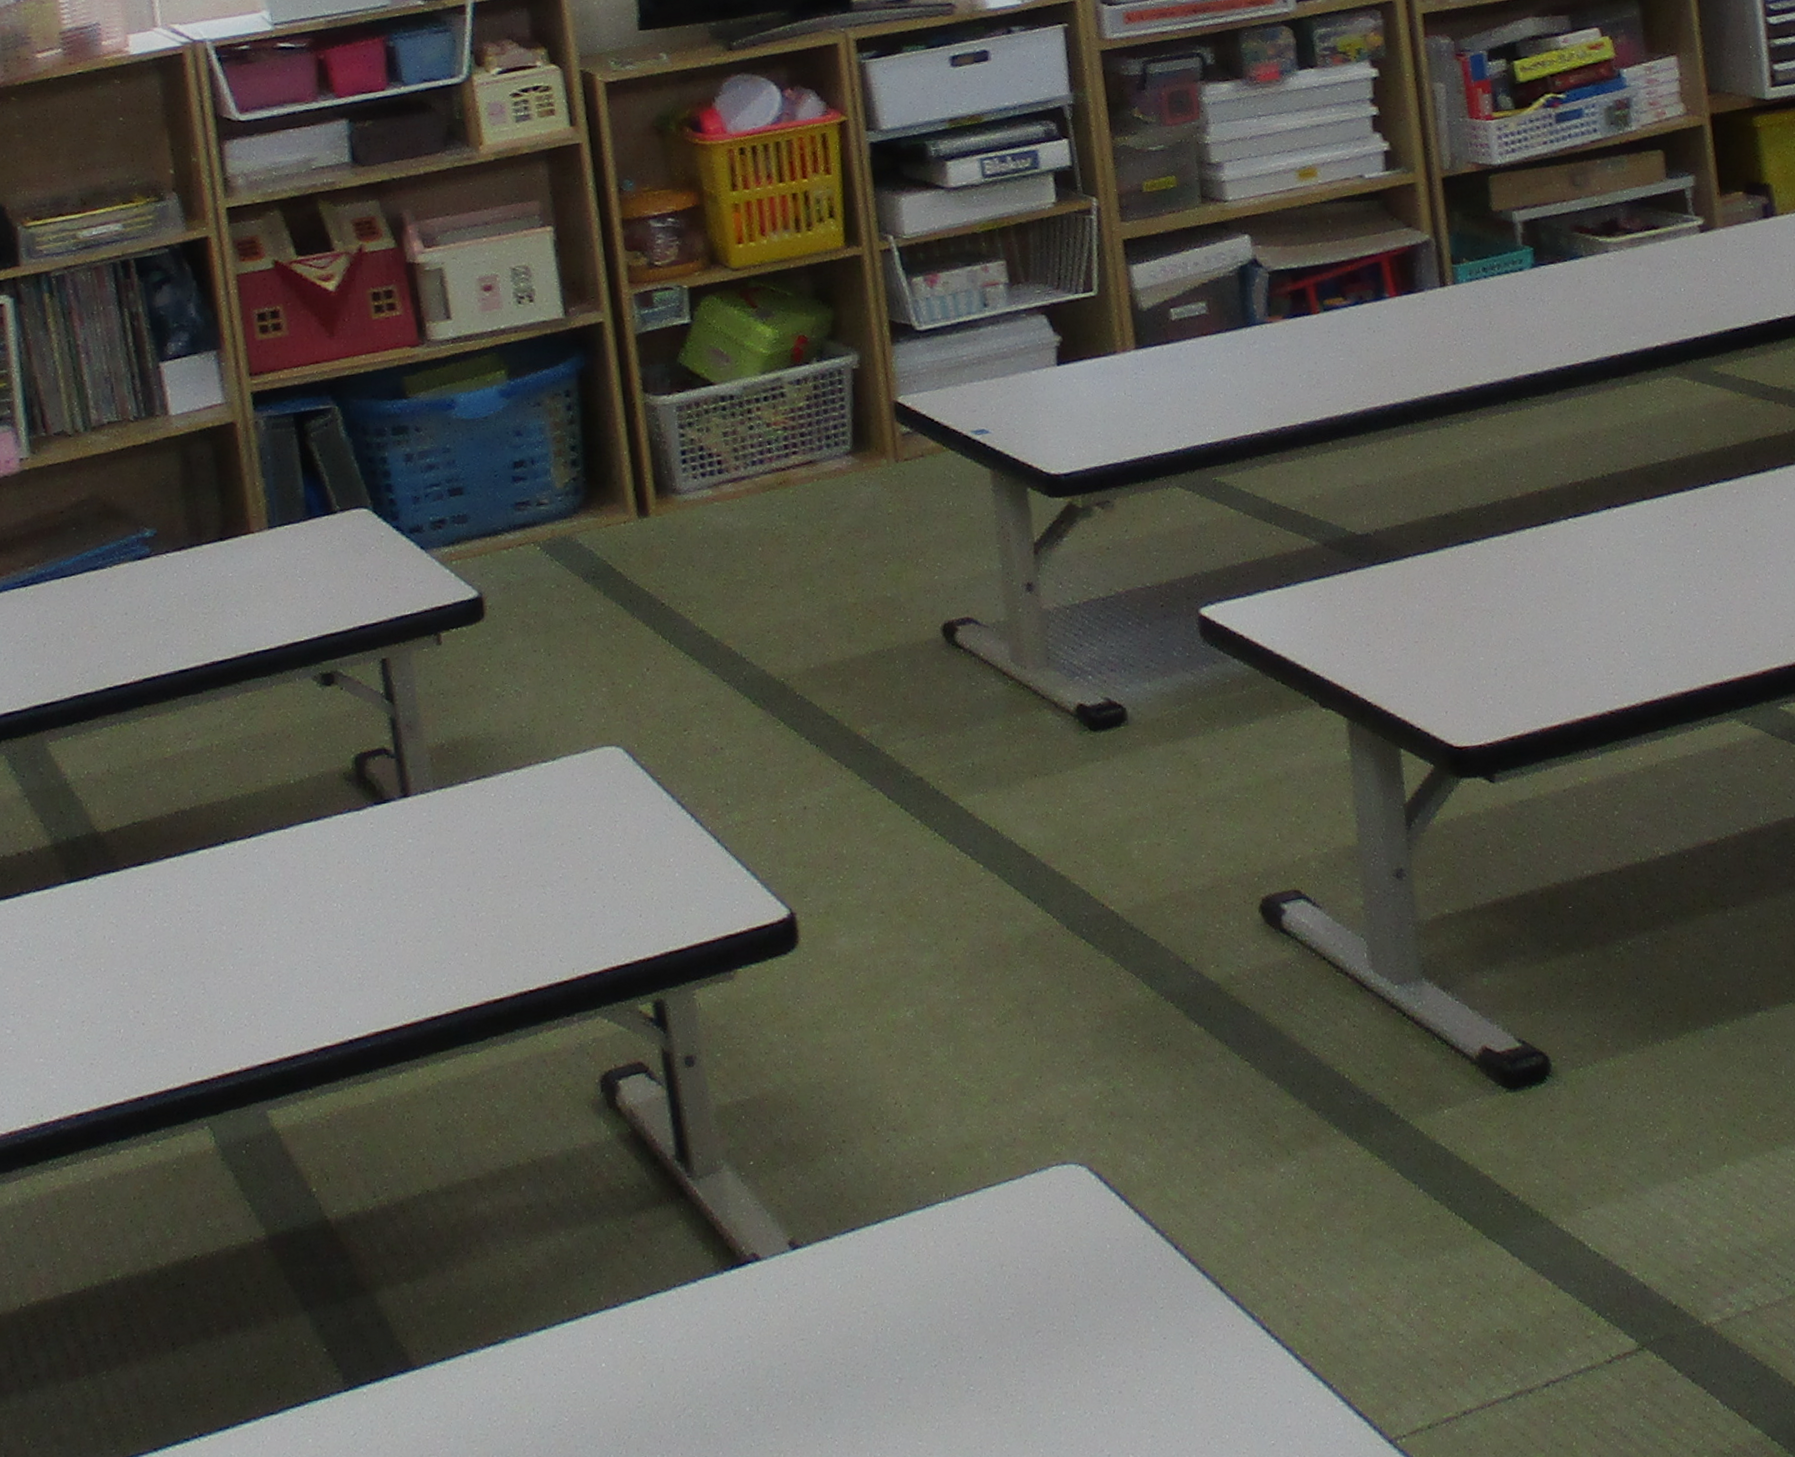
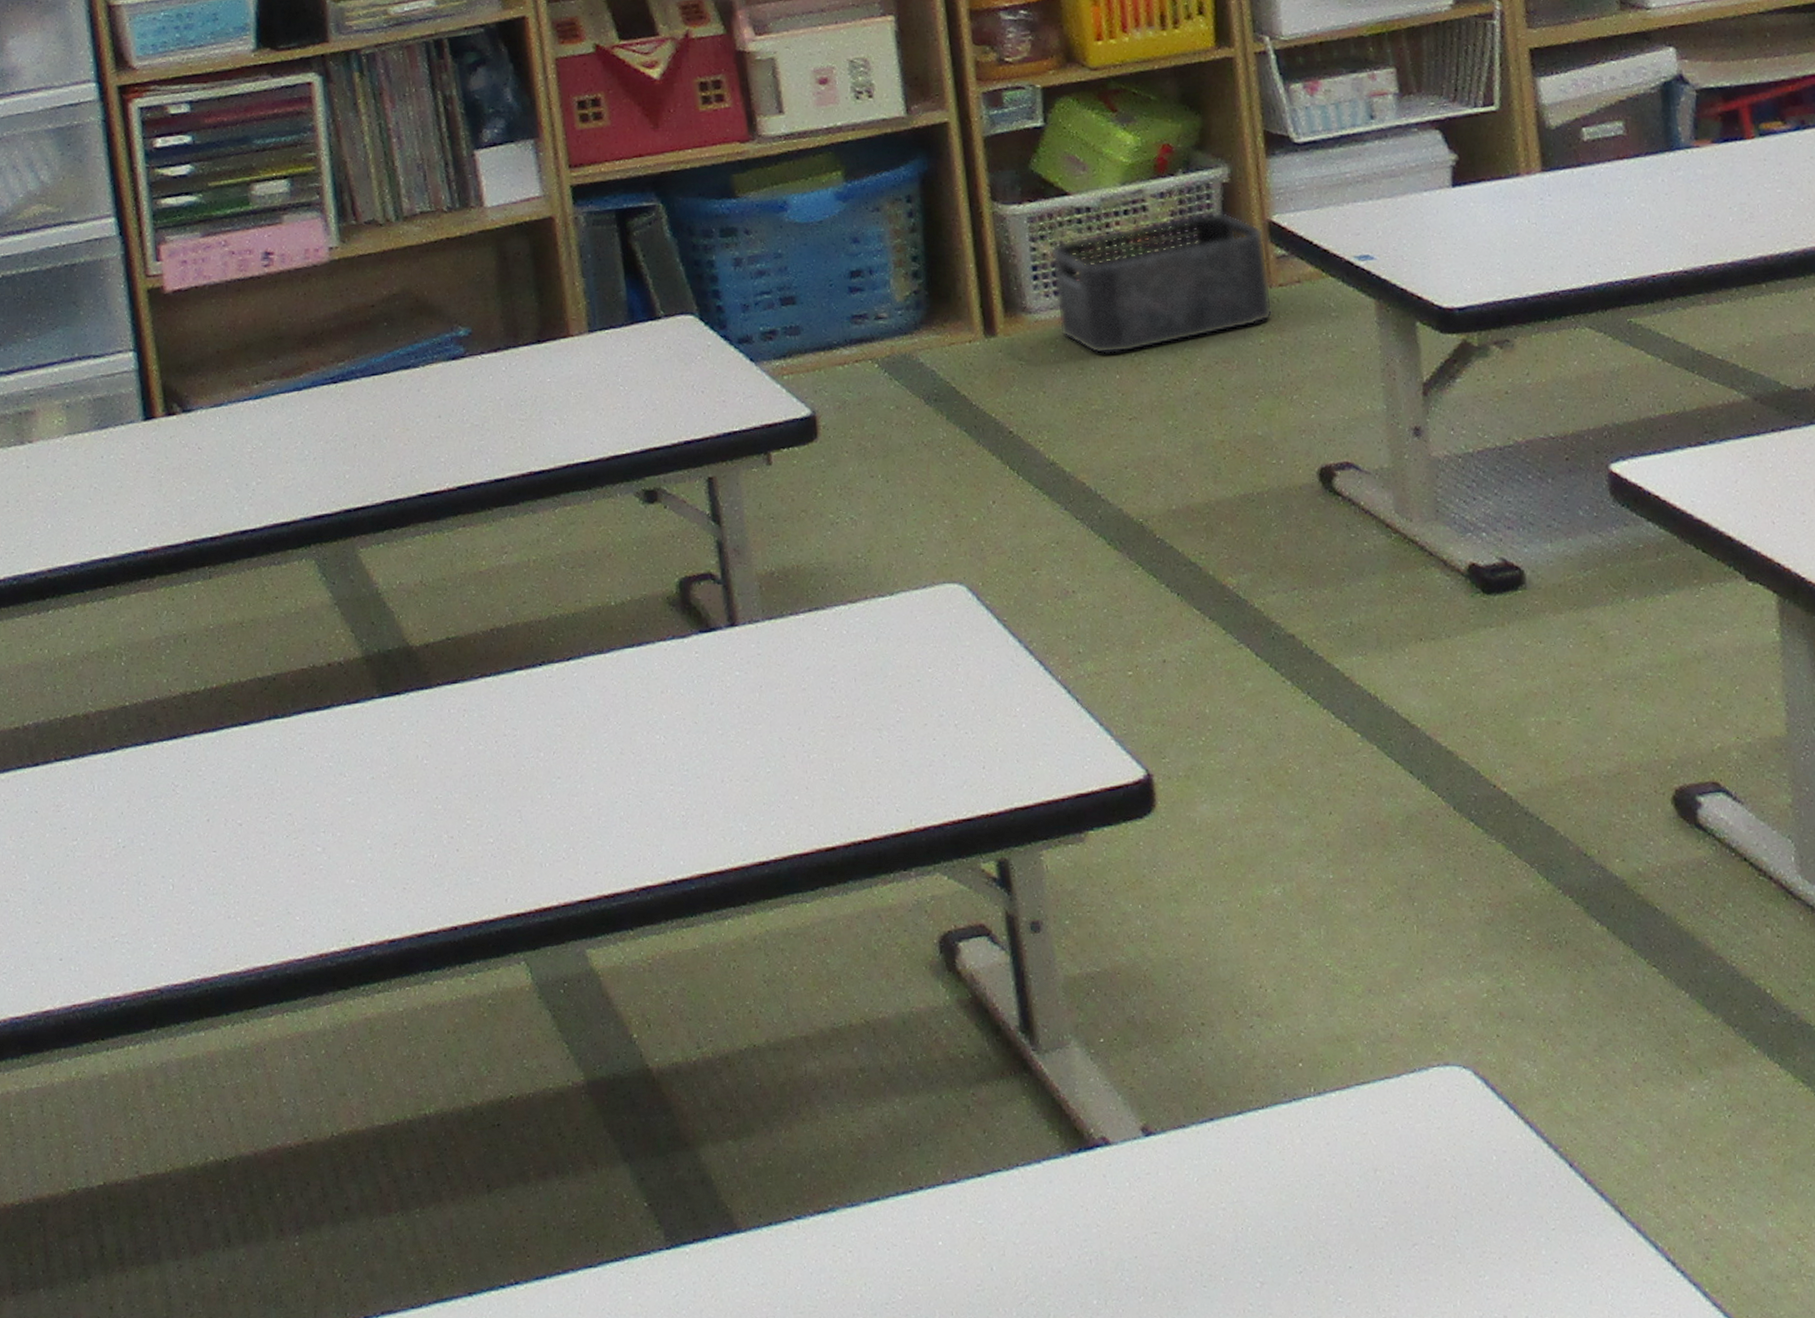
storage bin: none [697,395,900,529] -> present [1049,212,1273,354]

